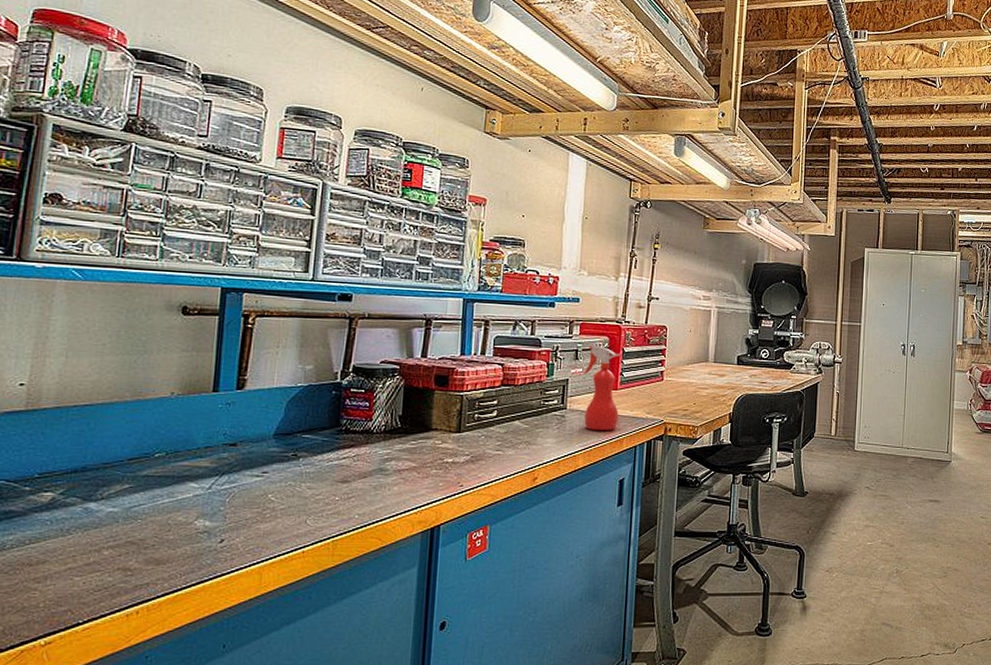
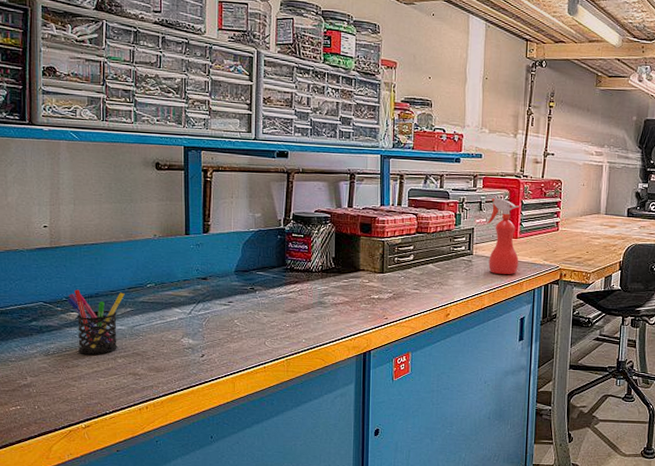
pen holder: none [39,462,123,547] -> present [66,289,125,355]

